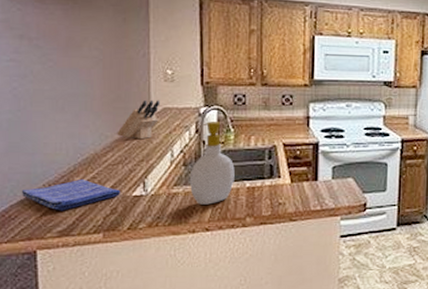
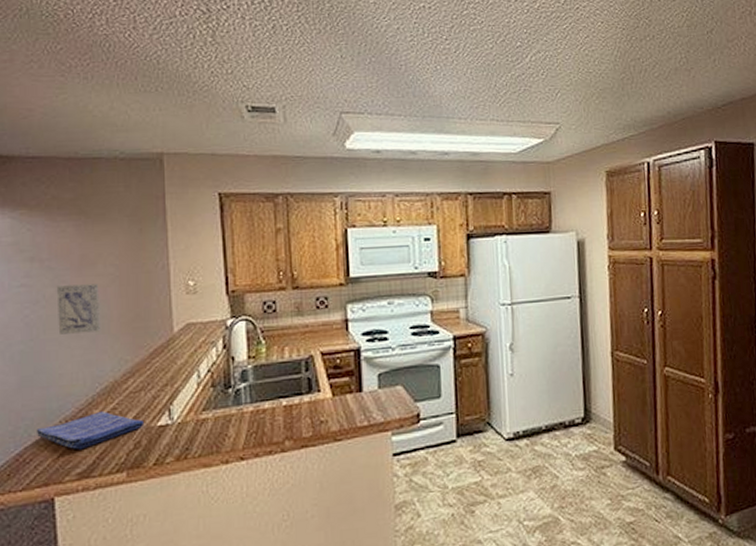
wall art: none [43,63,84,108] -> present [56,284,100,334]
knife block: present [117,100,161,140] -> none [137,315,183,361]
soap bottle: present [190,122,235,205] -> none [220,334,269,430]

